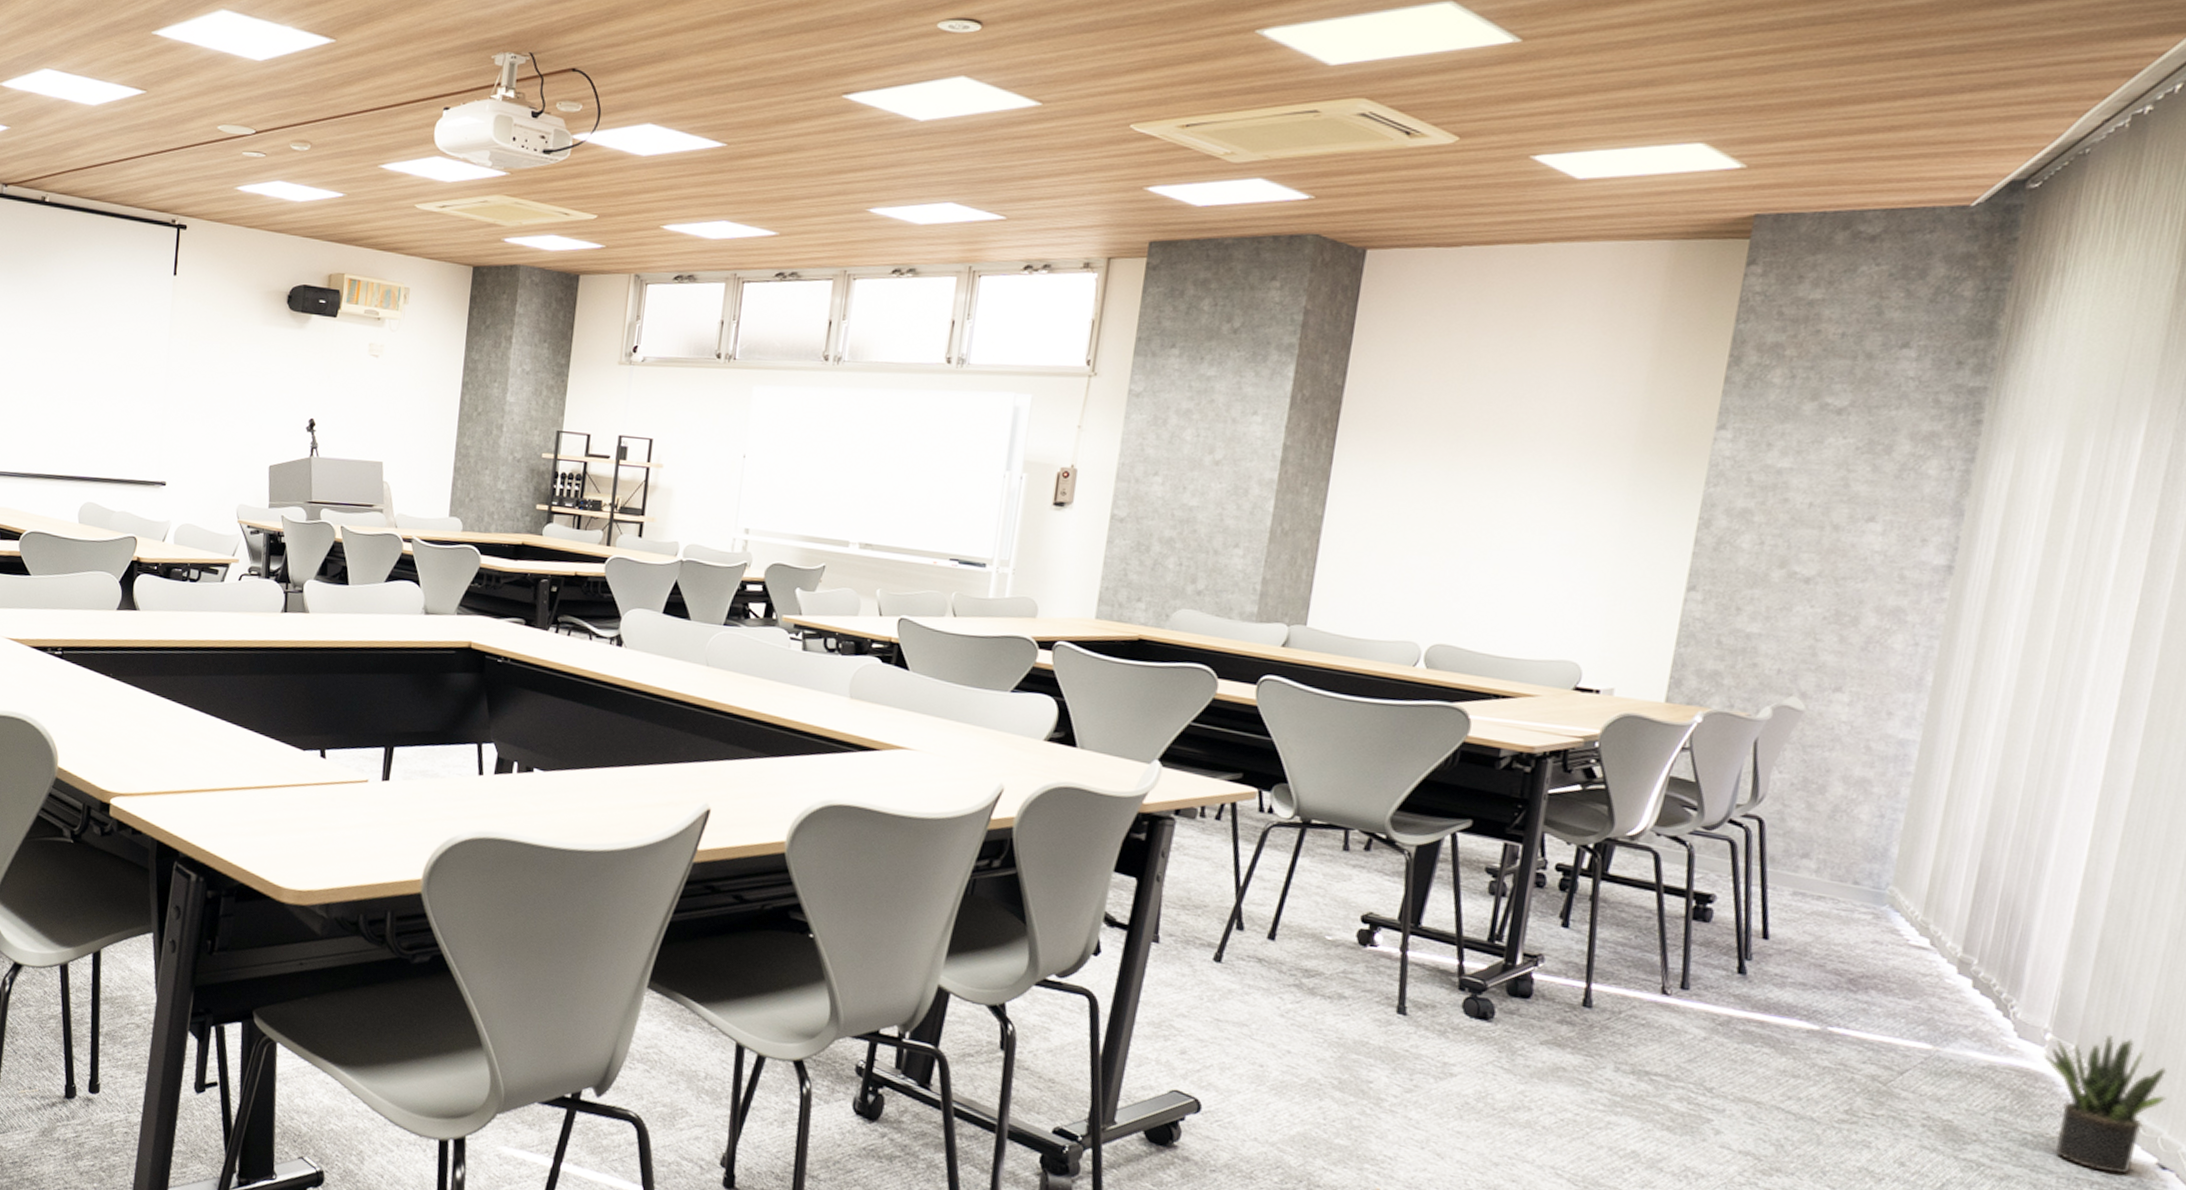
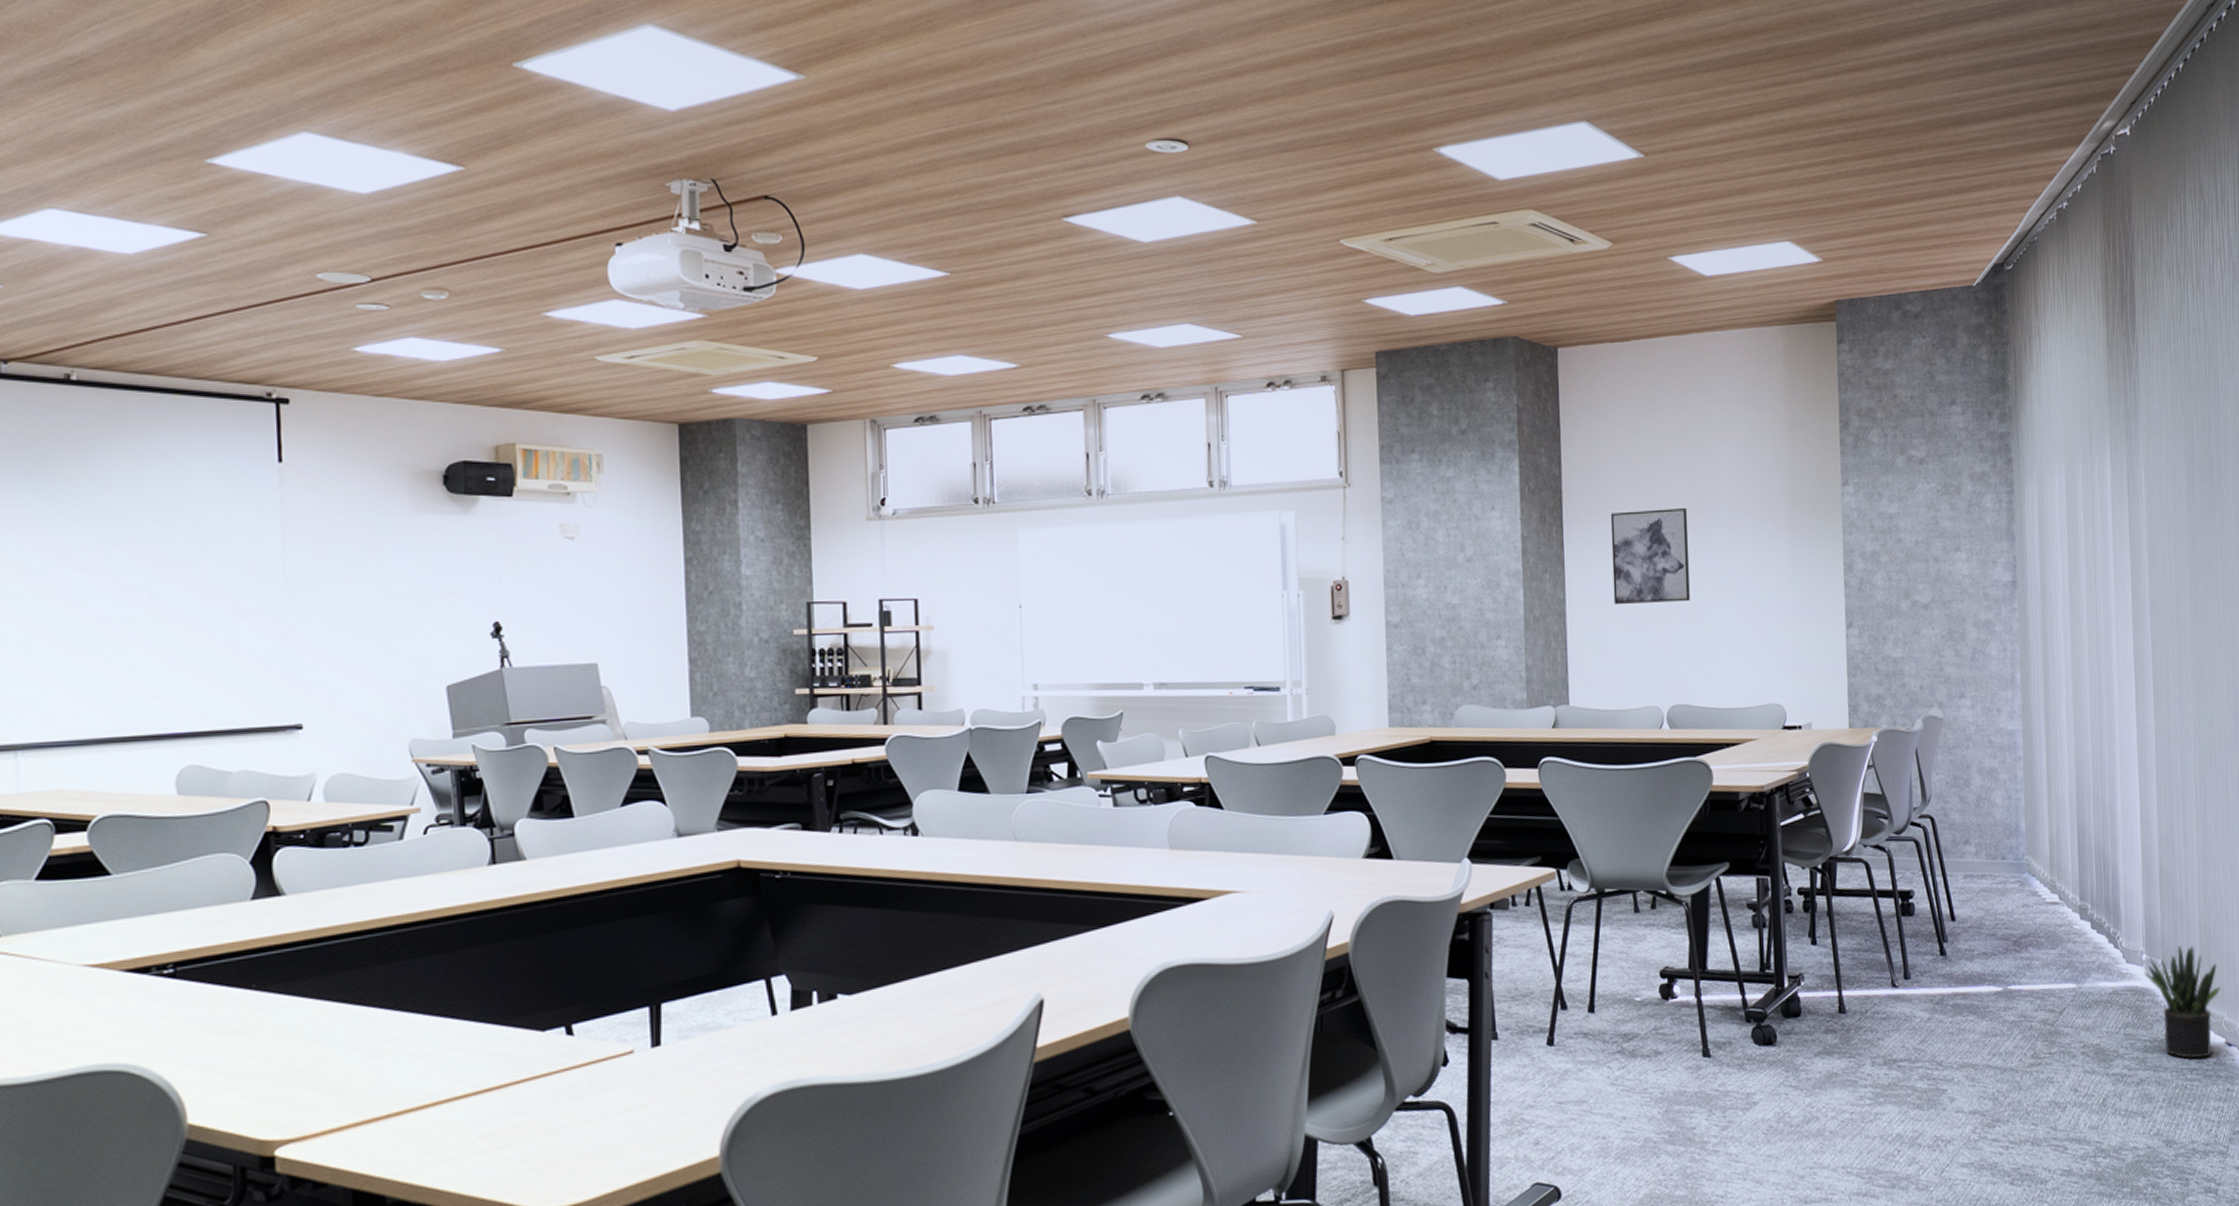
wall art: none [1382,431,1498,536] -> present [1610,508,1690,605]

